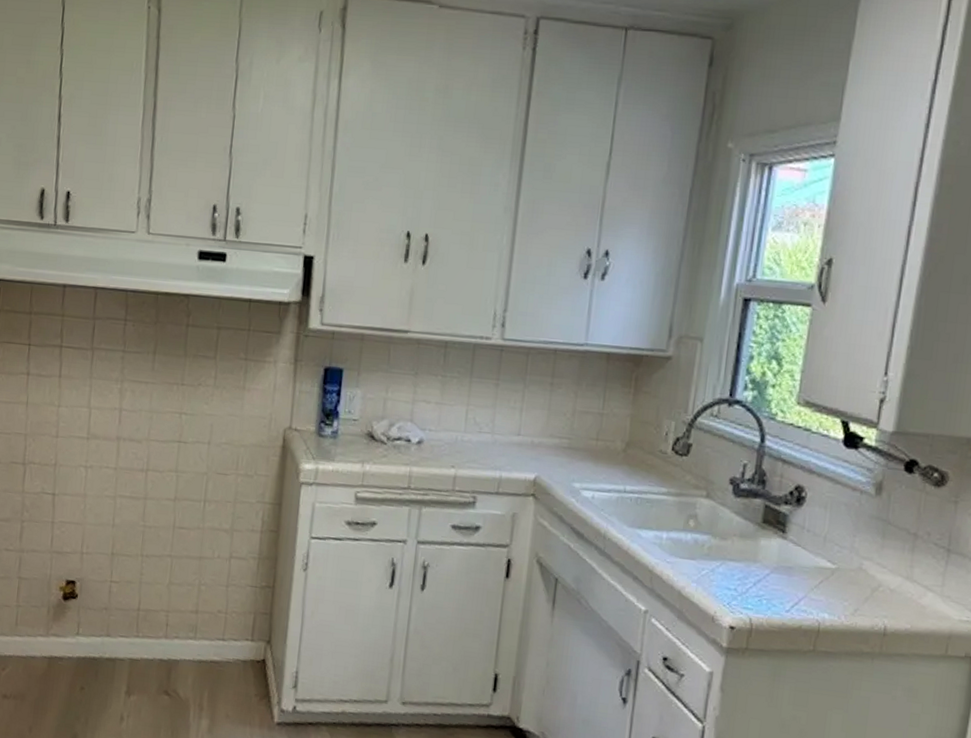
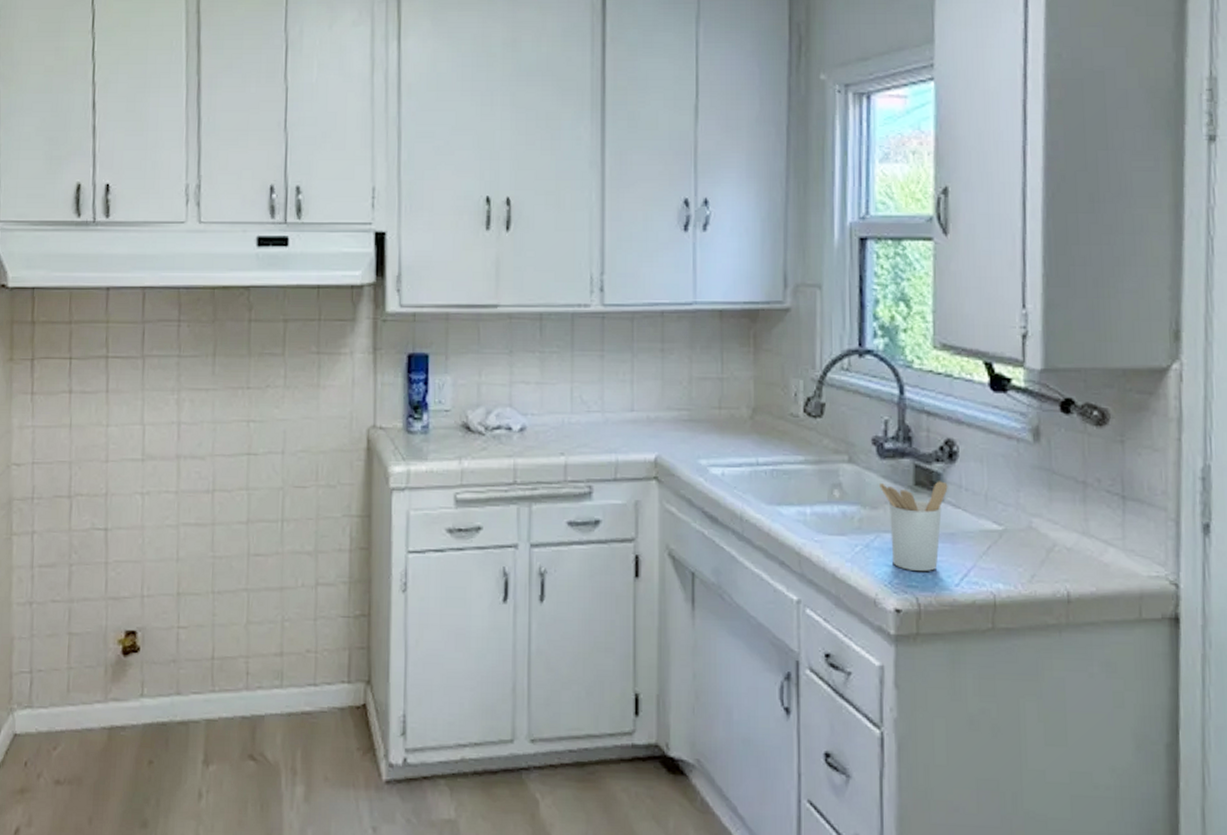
utensil holder: none [731,518,792,597] -> present [880,481,948,572]

